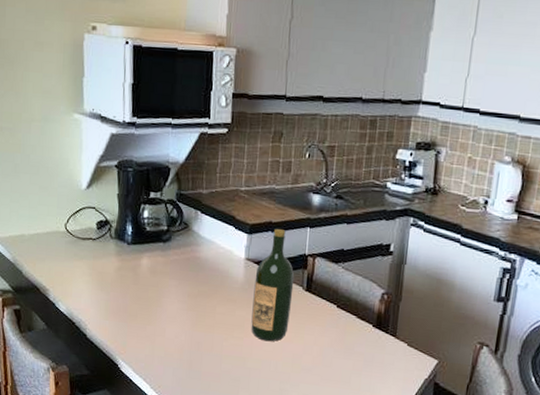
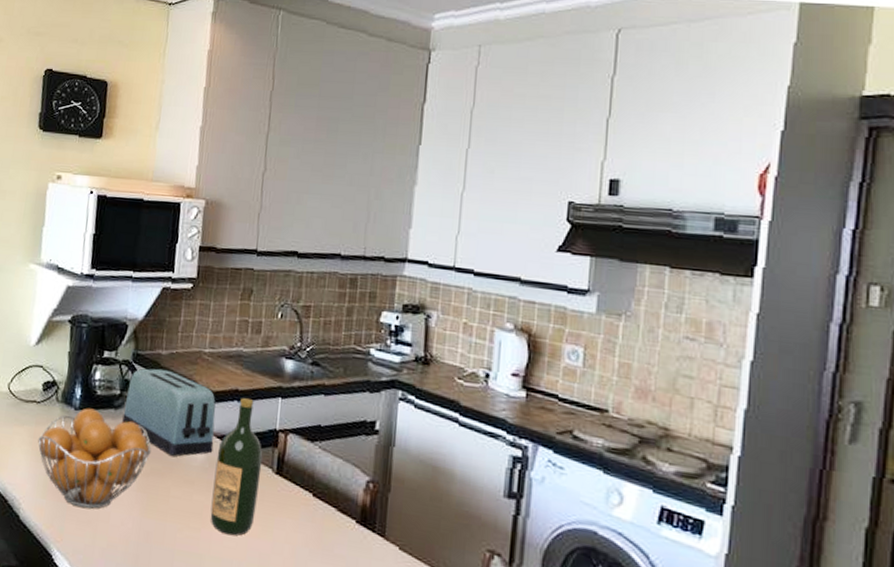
fruit basket: none [97,242,198,326] -> present [38,408,151,509]
toaster: none [171,206,253,280] -> present [122,368,216,457]

